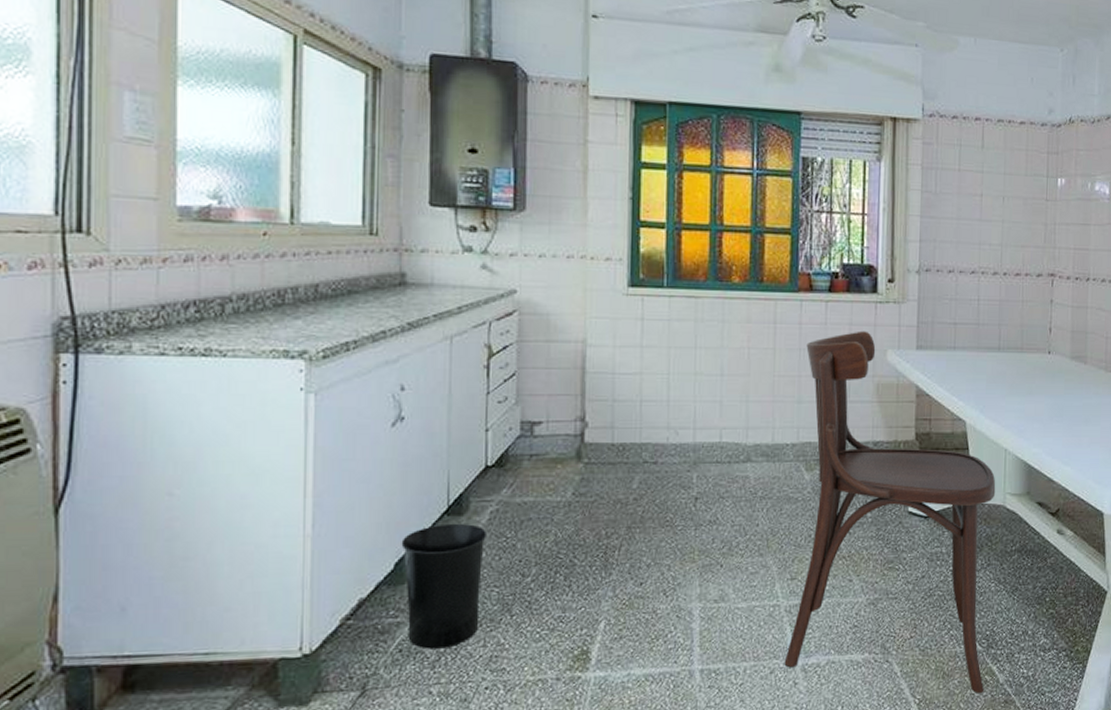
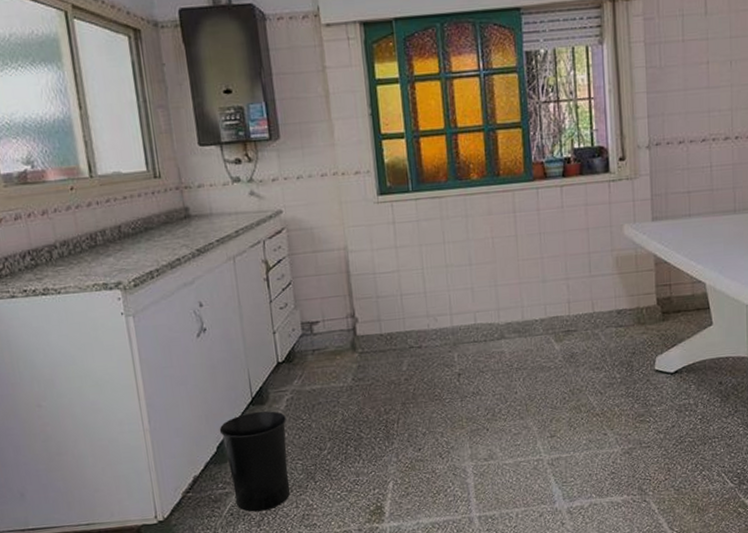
dining chair: present [784,330,996,694] -> none [546,209,739,525]

